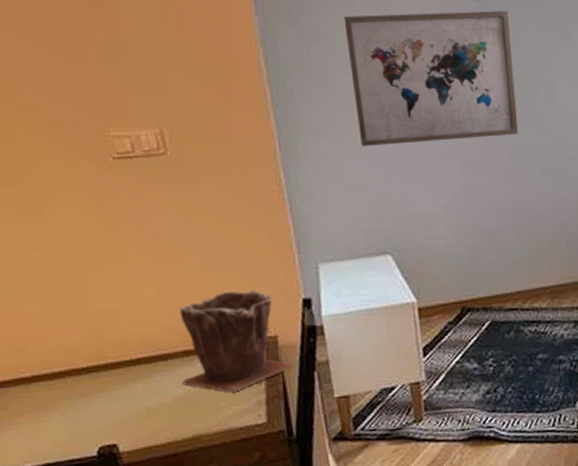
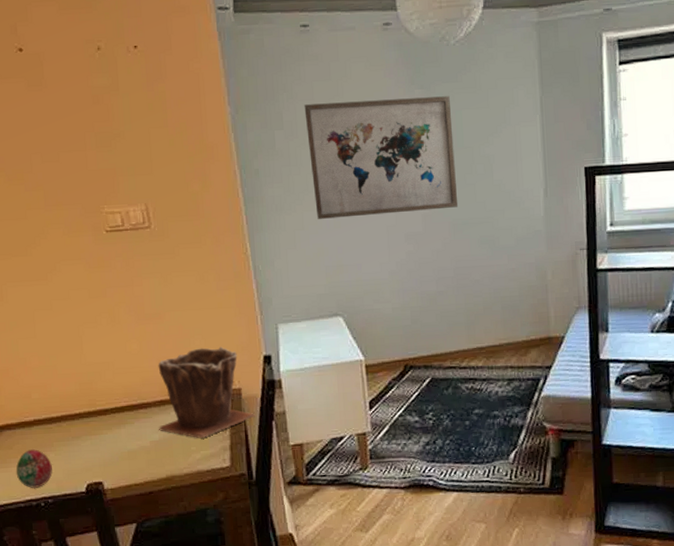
decorative egg: none [11,409,56,454] -> present [16,449,53,488]

